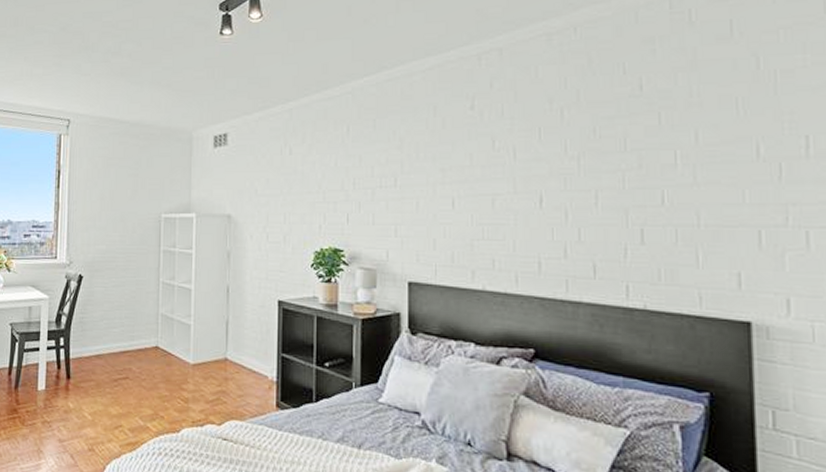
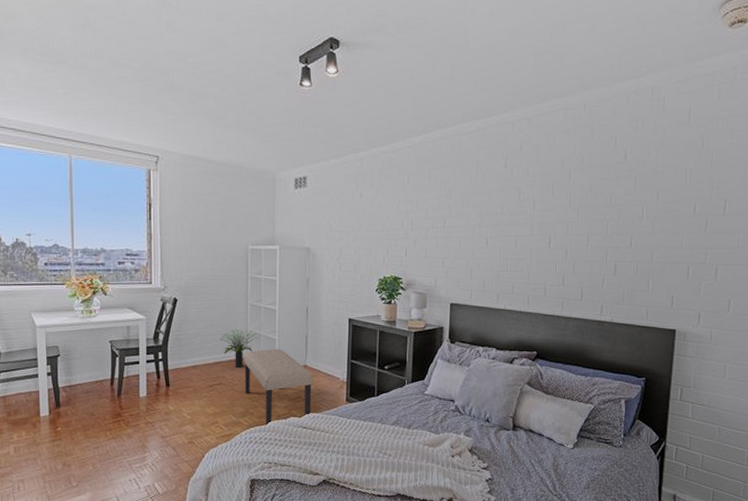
potted plant: none [127,310,172,360] -> present [219,328,260,369]
bench: none [153,336,235,433] -> present [243,349,313,425]

